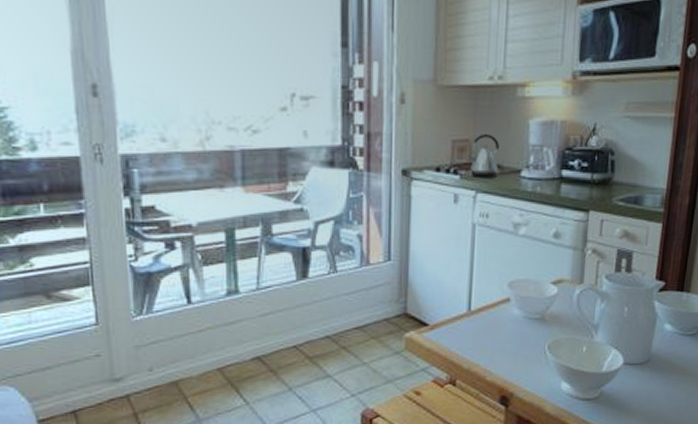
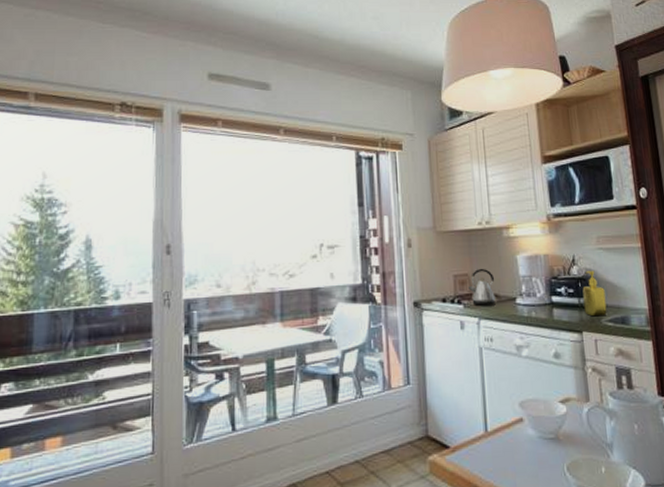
soap dispenser: none [596,143,623,195] -> present [582,271,607,317]

